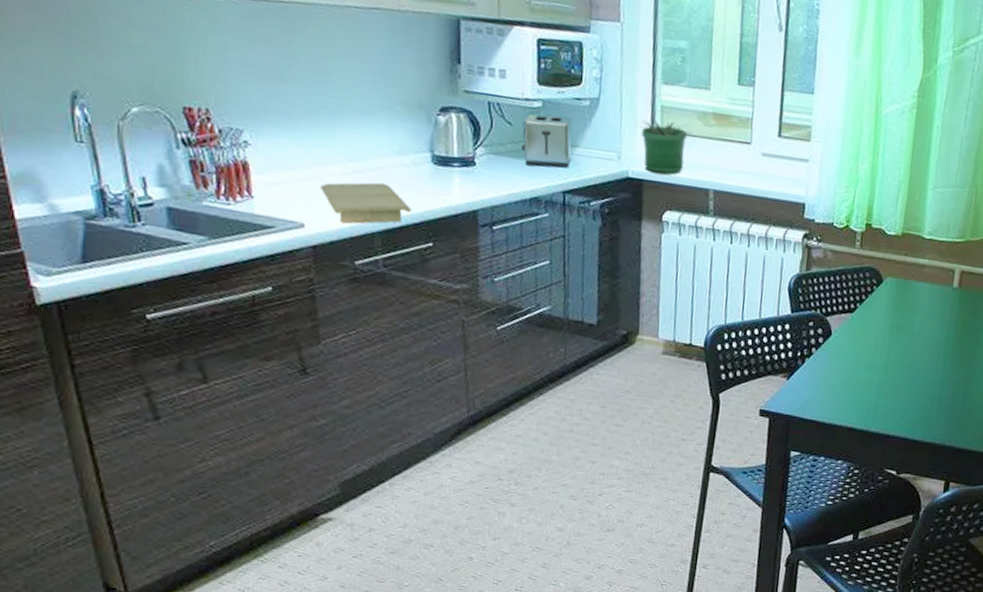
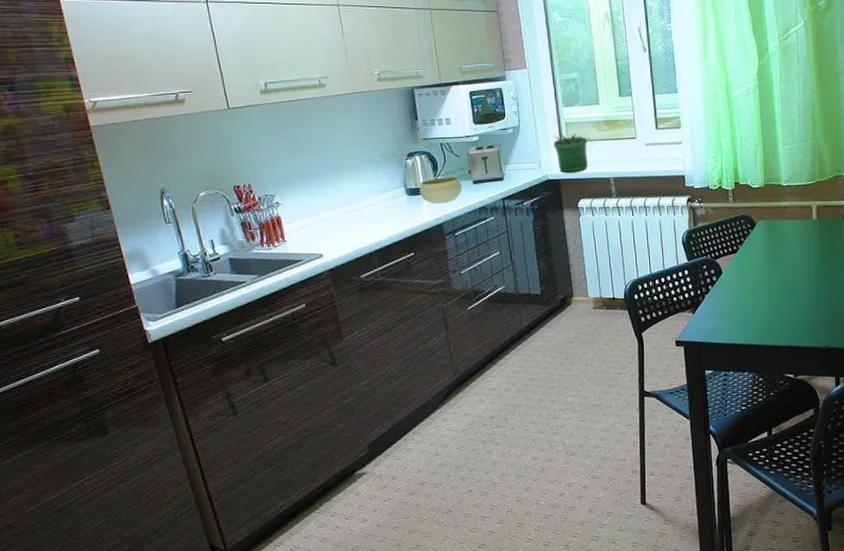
cutting board: present [319,182,411,224] -> none [330,215,396,250]
bowl: none [451,147,511,184] -> present [419,177,462,204]

